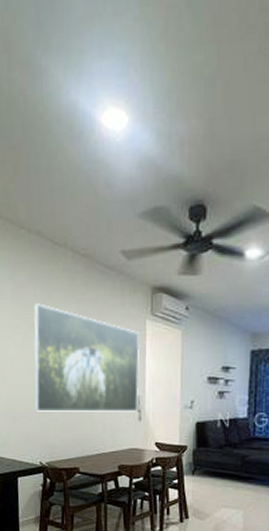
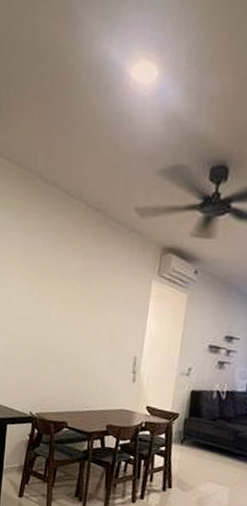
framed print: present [33,303,141,412] -> none [30,254,143,373]

